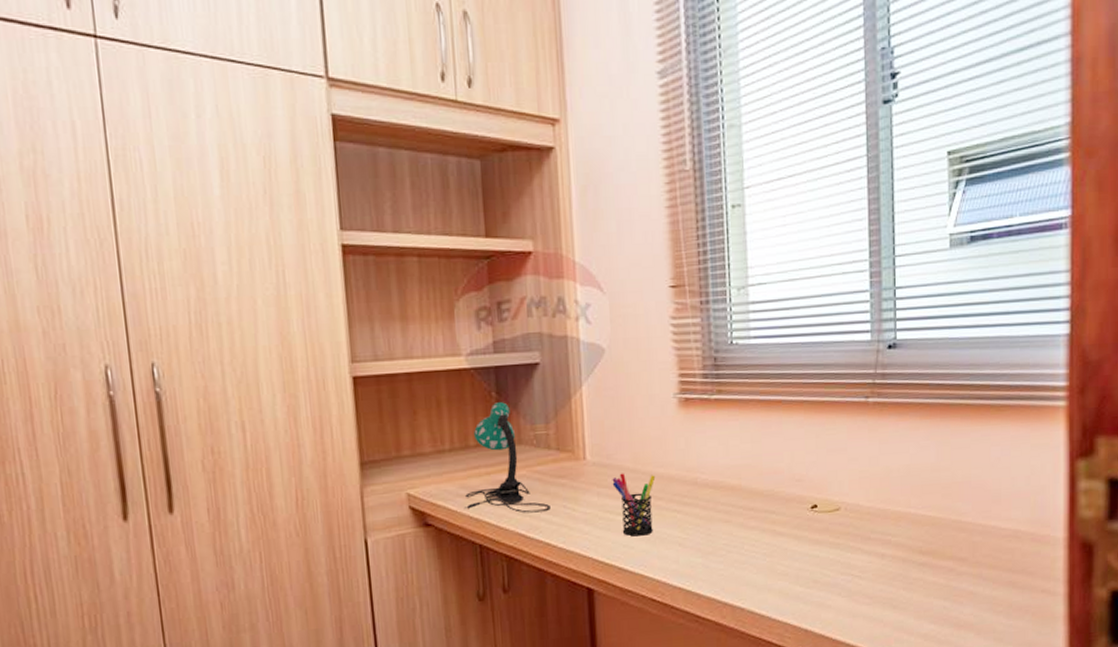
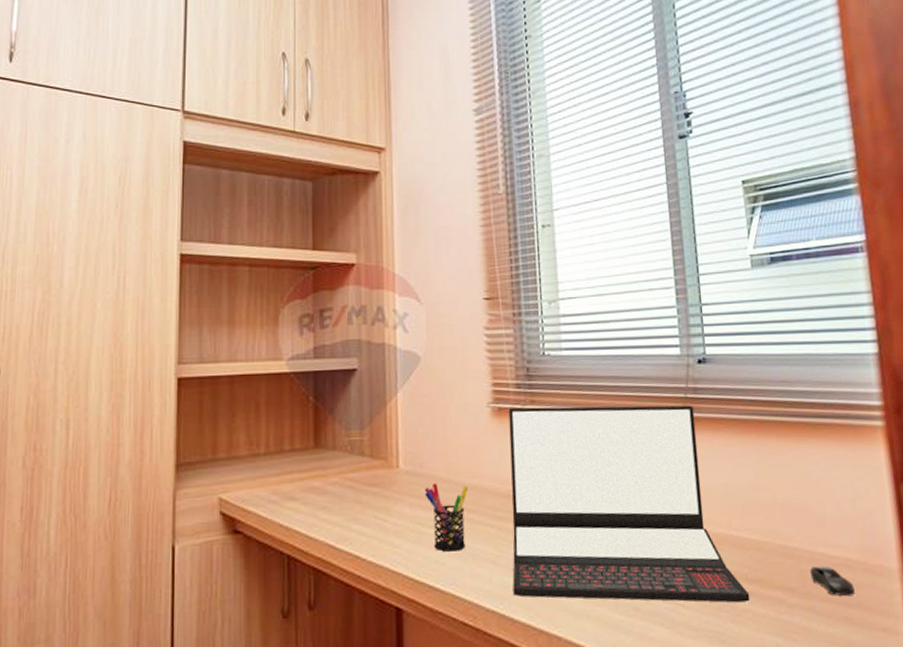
desk lamp: present [465,402,550,513] -> none [275,407,361,523]
laptop: none [695,390,923,575] -> present [508,405,750,603]
computer mouse: none [981,537,1020,564] -> present [810,566,855,597]

